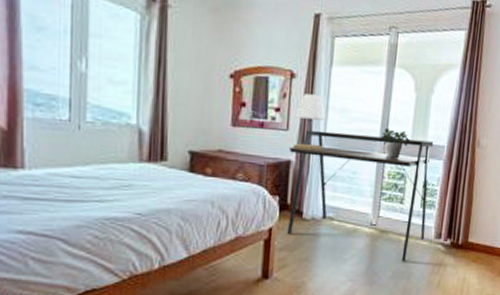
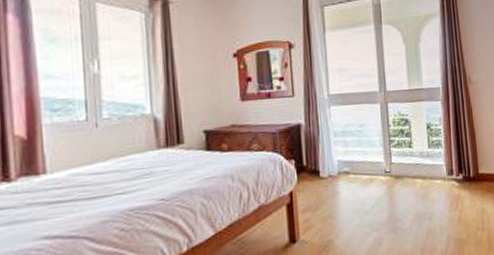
desk: present [286,129,434,262] -> none [297,85,438,204]
lamp: present [293,93,326,151] -> none [298,60,329,112]
potted plant: present [380,127,410,159] -> none [380,79,408,107]

